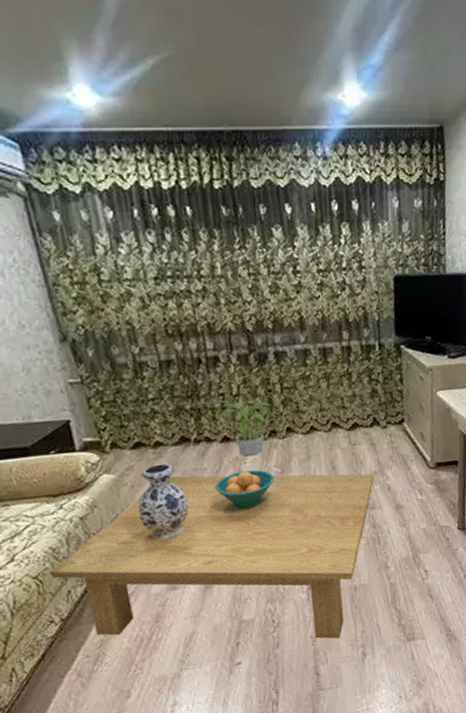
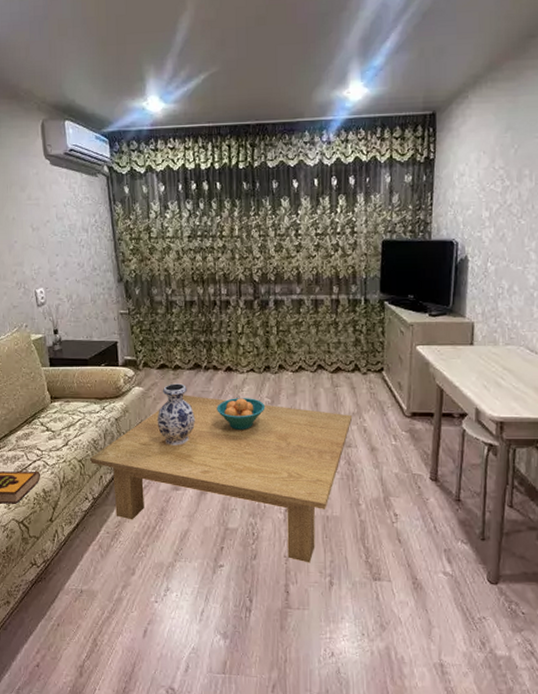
potted plant: present [219,402,276,456] -> none [225,339,272,385]

